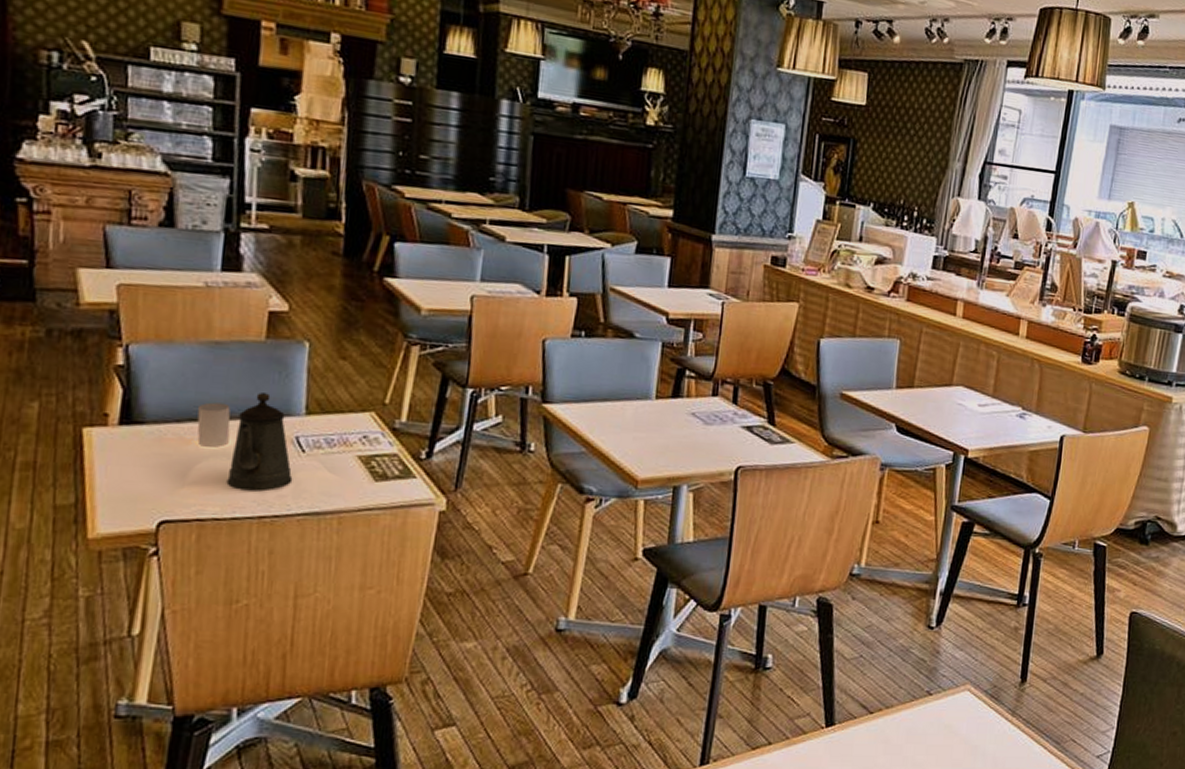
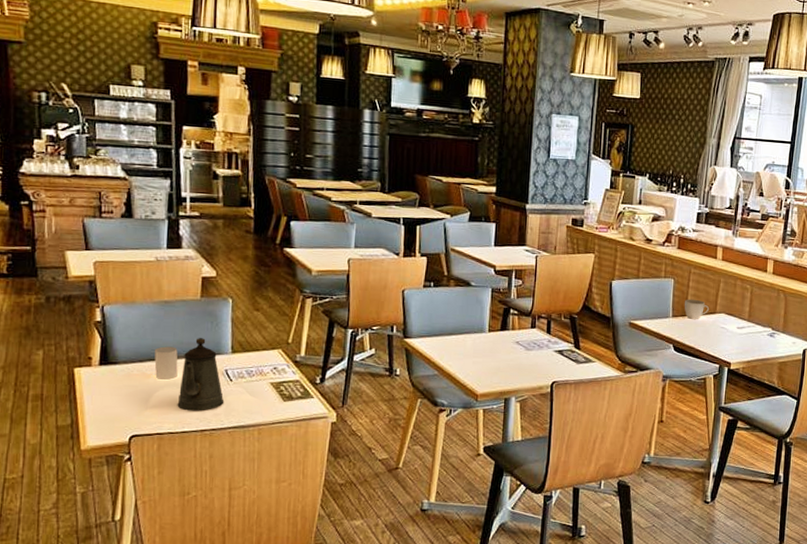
cup: none [911,365,944,394] -> present [684,299,710,320]

